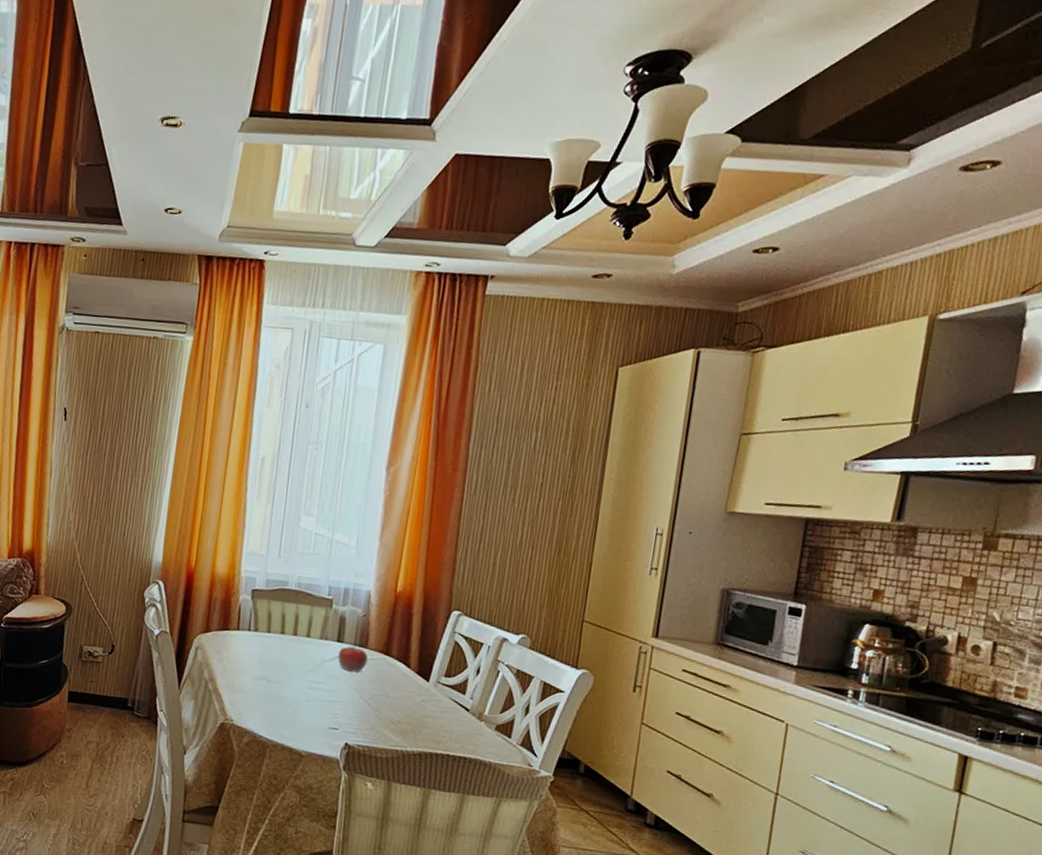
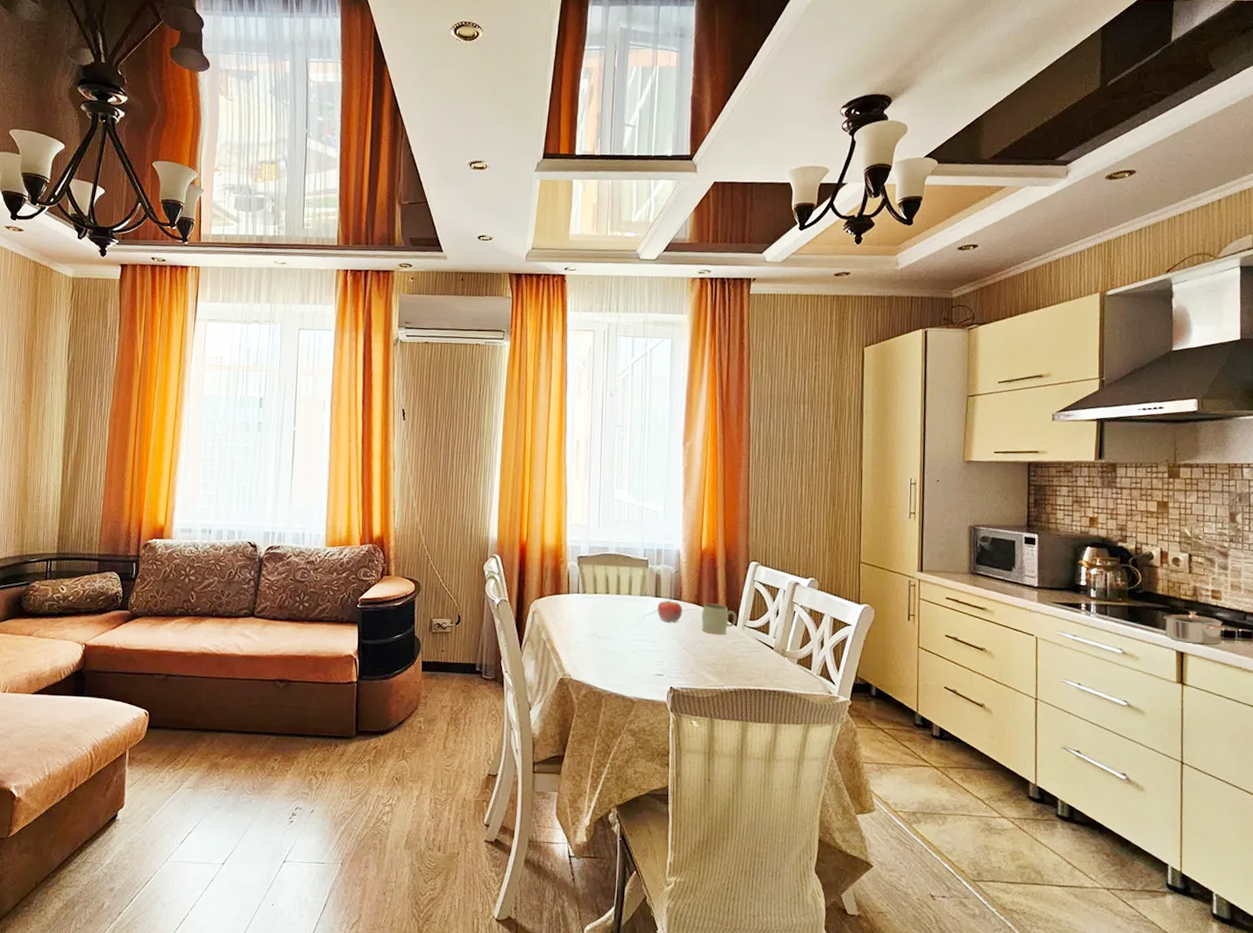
mug: none [387,653,431,691] -> present [701,603,737,635]
cooking pot: none [948,709,1026,751] -> present [1163,611,1225,645]

